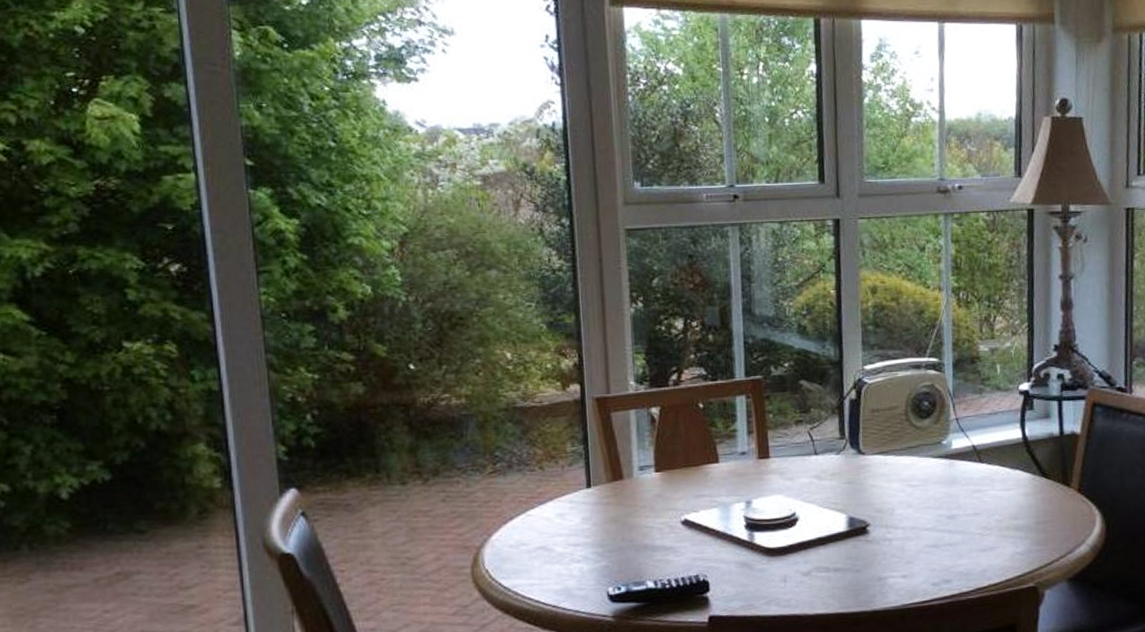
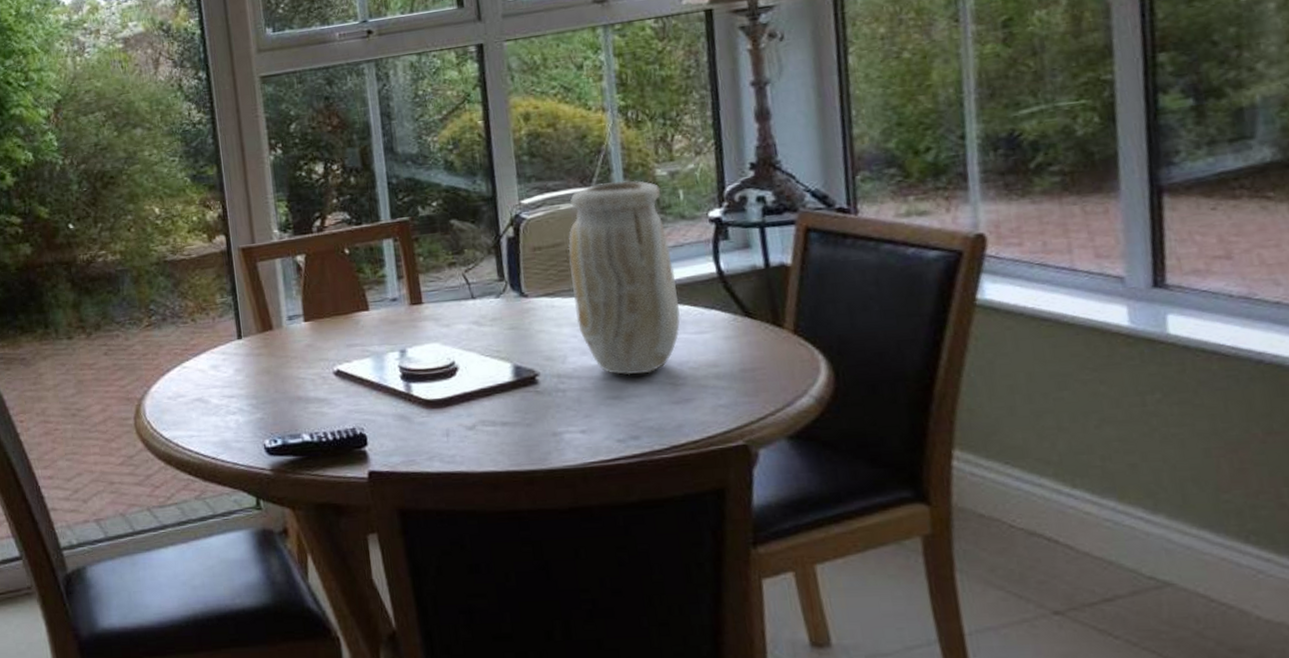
vase: none [902,353,991,526] -> present [568,180,680,375]

